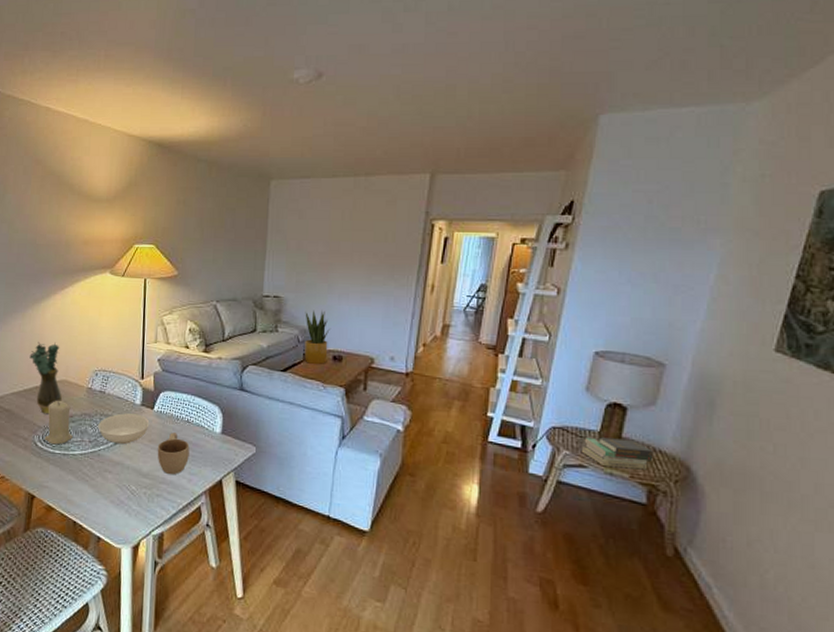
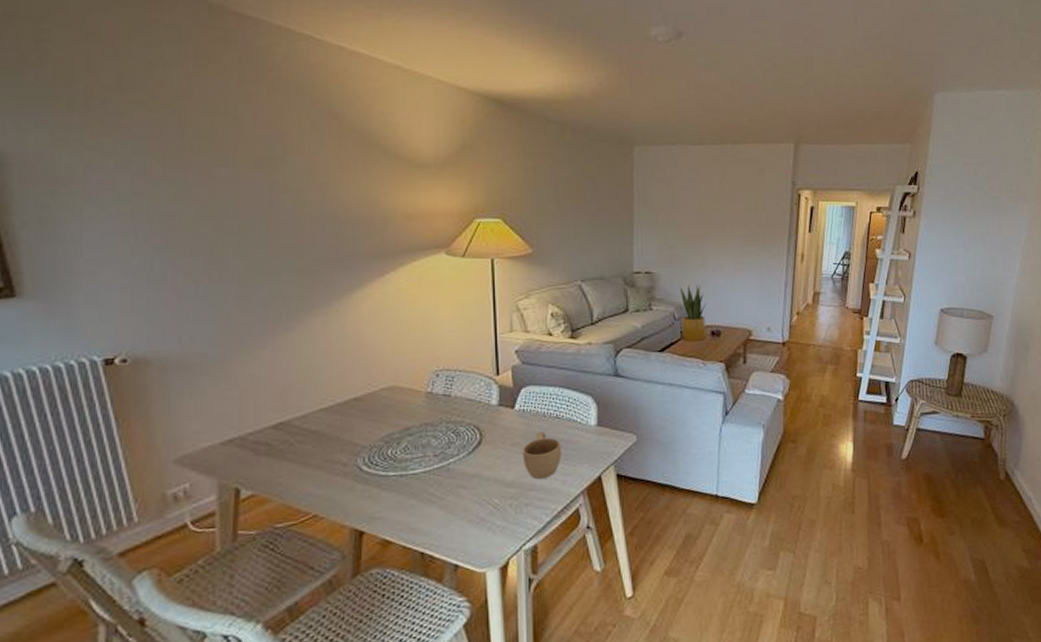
vase: present [29,341,63,414] -> none [341,341,394,431]
candle: present [44,400,73,445] -> none [372,411,411,466]
bowl: present [98,413,150,445] -> none [444,416,511,454]
books: present [581,437,653,470] -> none [933,384,987,411]

